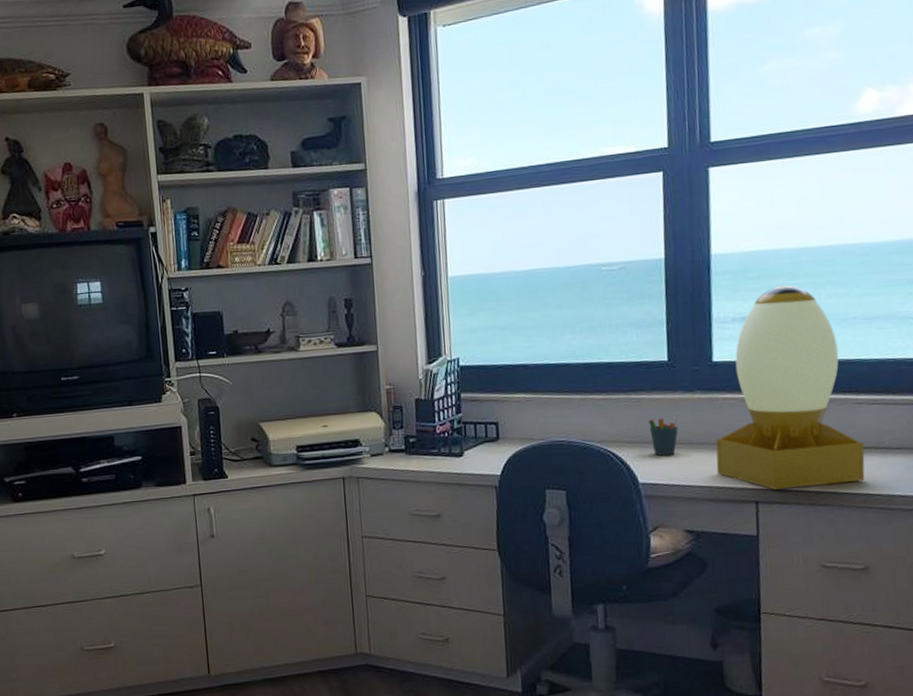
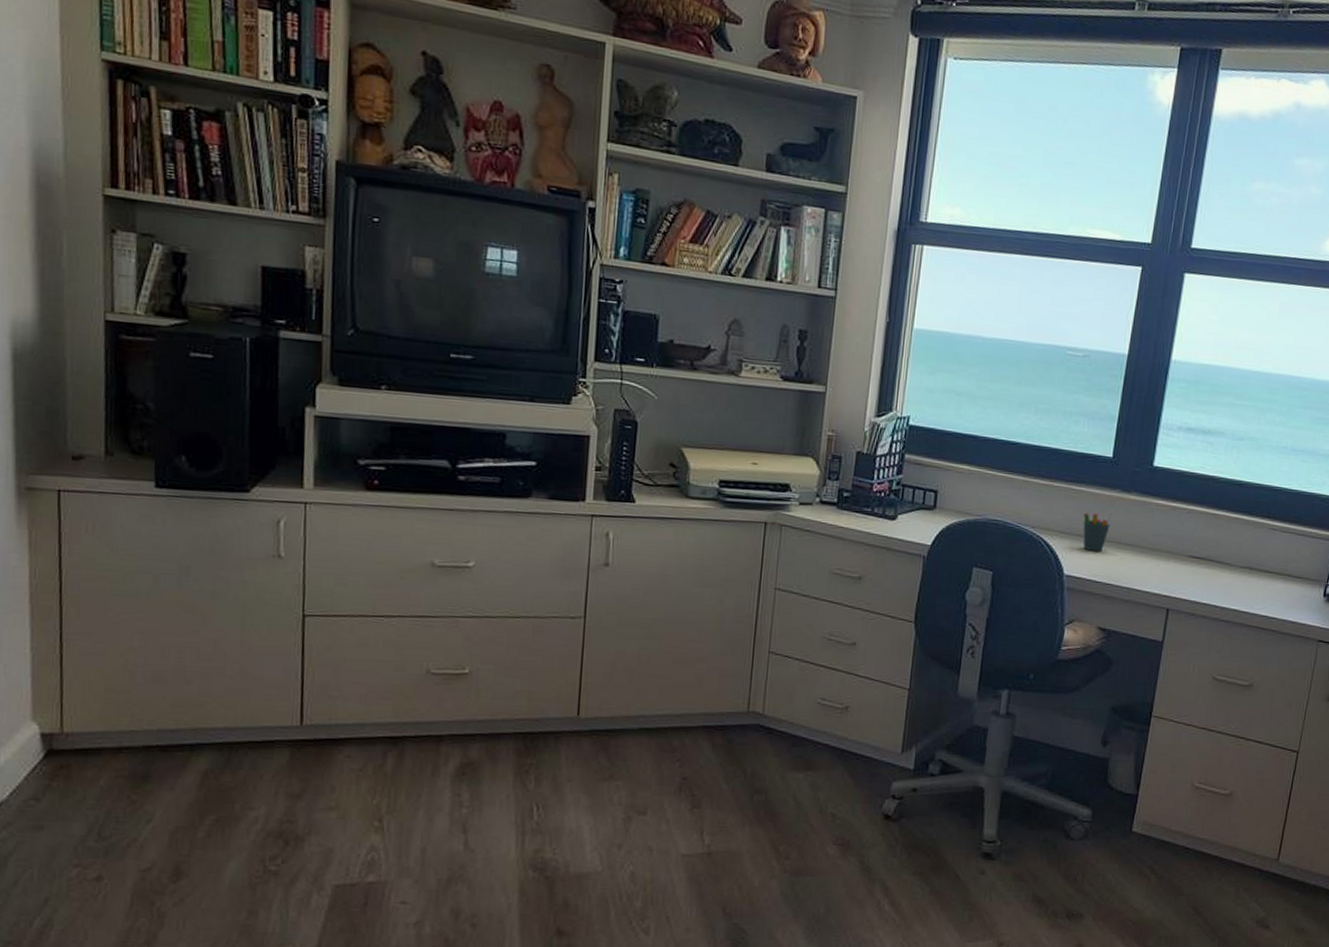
desk lamp: present [716,285,865,490] -> none [1137,403,1270,603]

